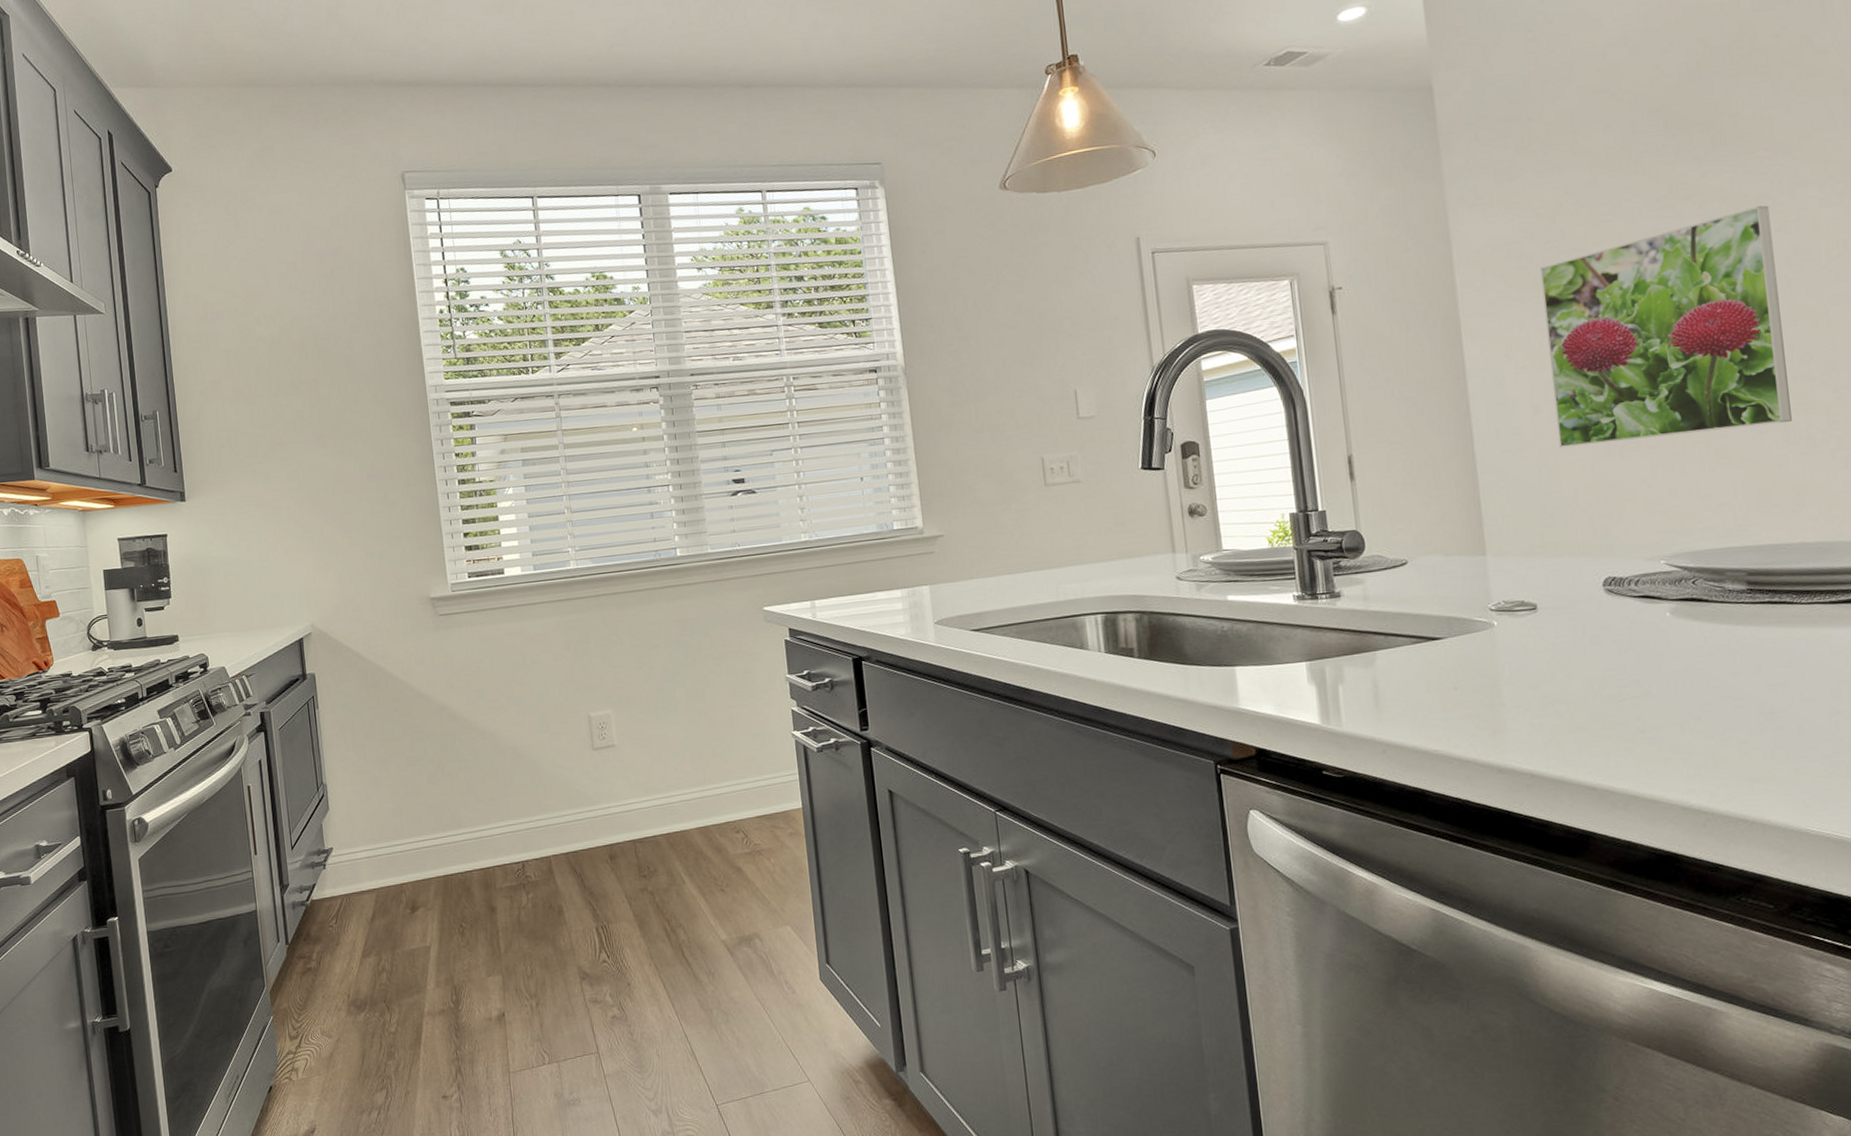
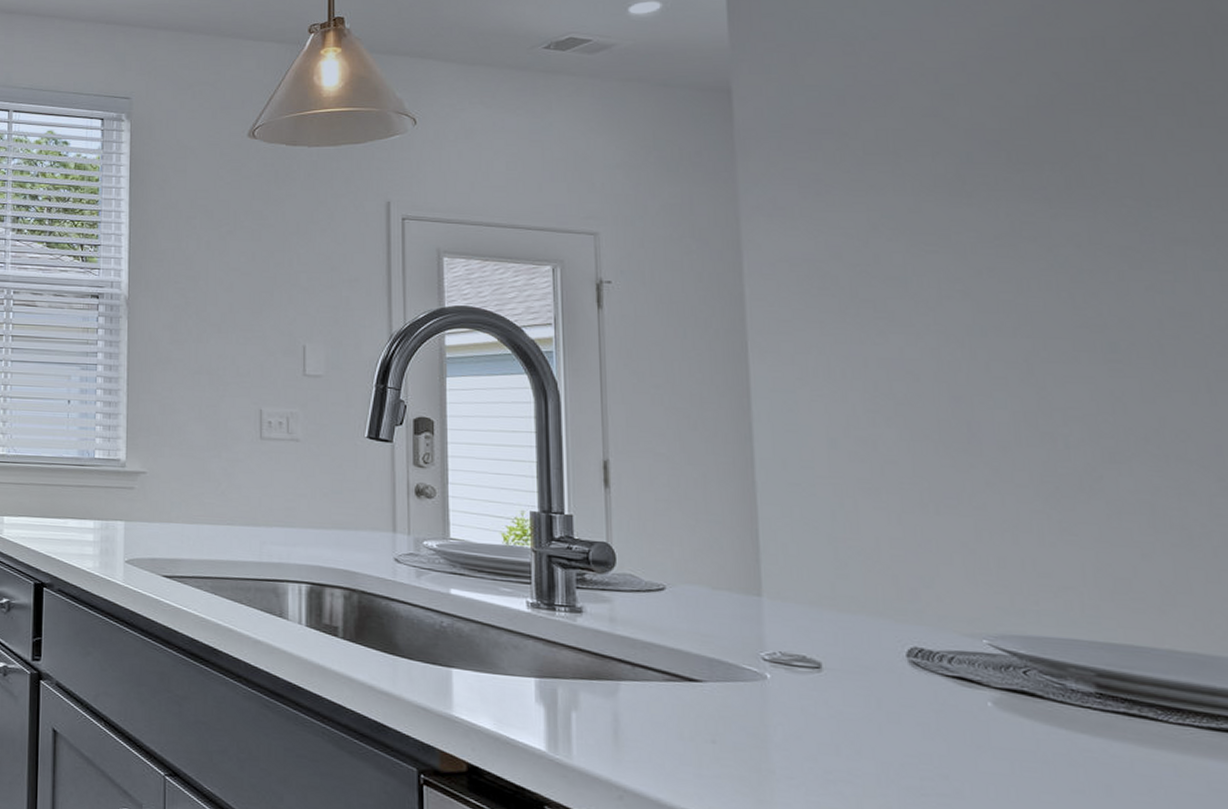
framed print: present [1539,205,1792,448] -> none [846,259,1161,507]

